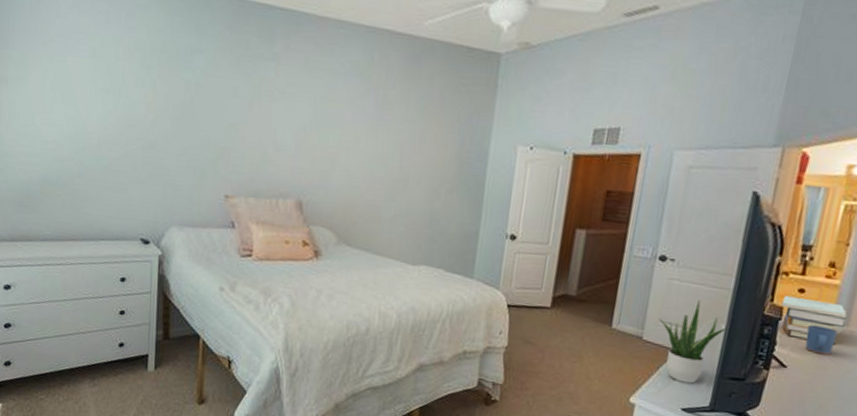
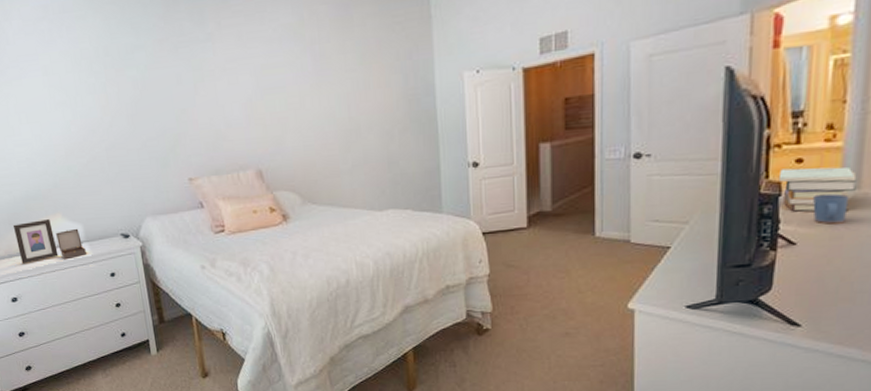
picture frame: none [22,207,68,252] -> present [12,219,59,265]
jewelry box: none [69,223,99,255] -> present [56,228,86,260]
potted plant: present [658,300,727,384] -> none [643,191,722,279]

